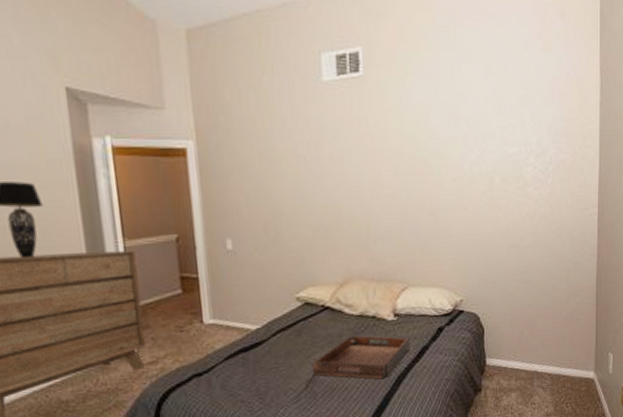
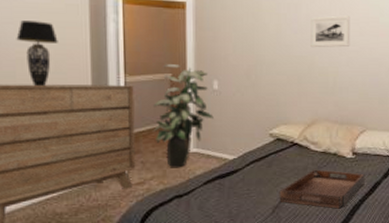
indoor plant: none [159,223,230,342] -> present [153,64,214,167]
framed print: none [335,153,384,194] -> present [310,15,351,48]

